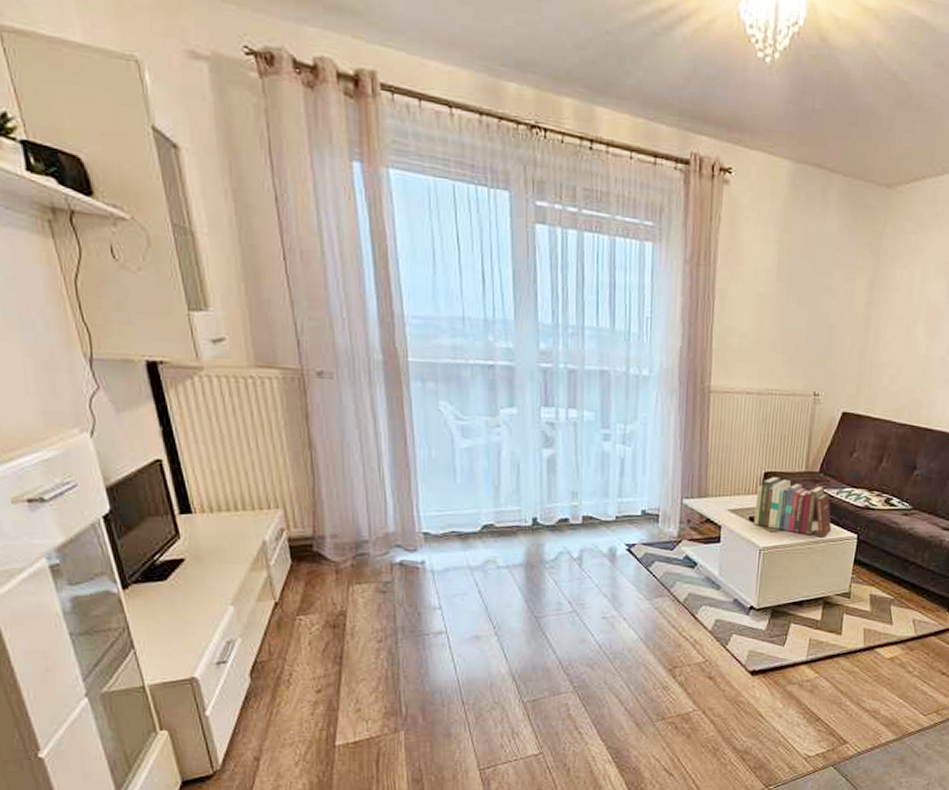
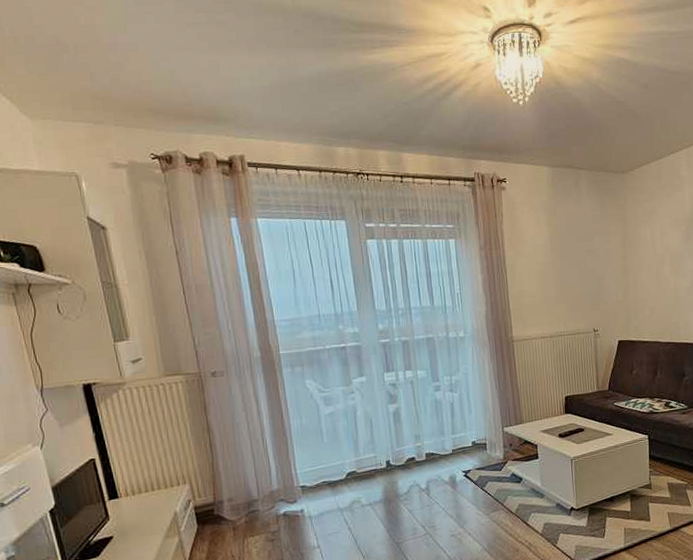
books: present [754,476,832,538] -> none [561,398,627,442]

